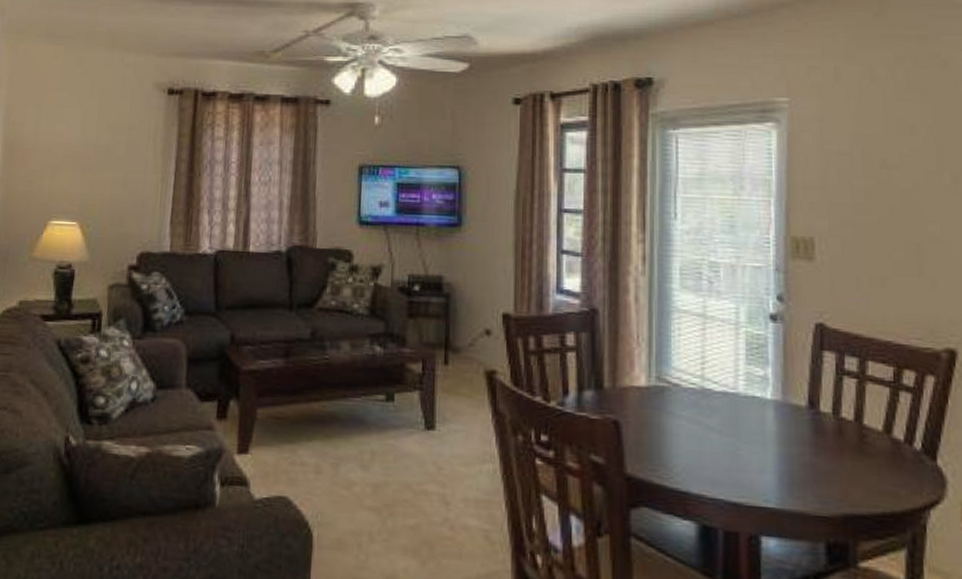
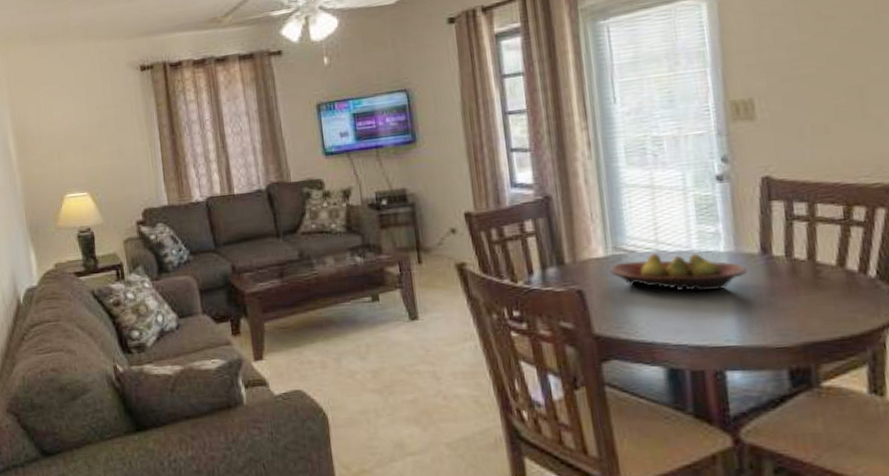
fruit bowl: none [651,389,793,442] -> present [610,253,748,292]

